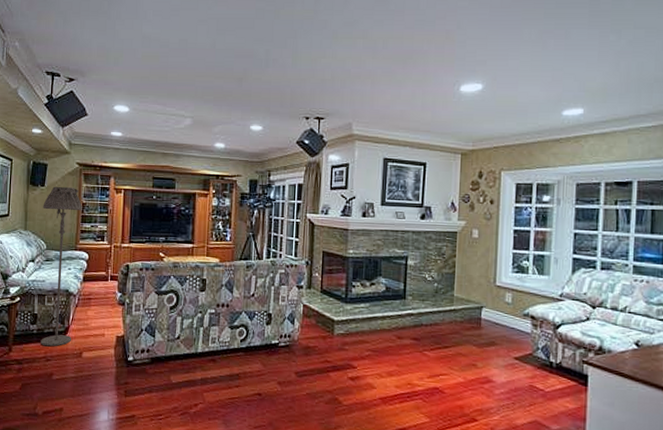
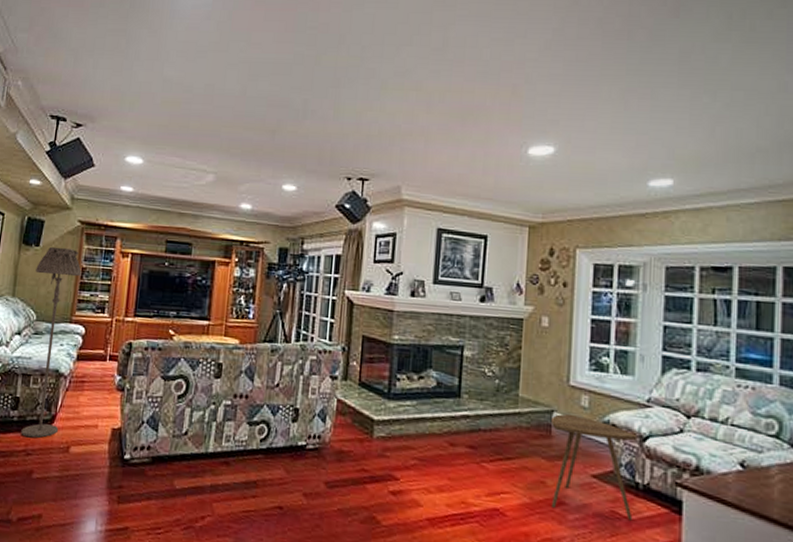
side table: none [480,308,552,393] -> present [550,413,638,521]

